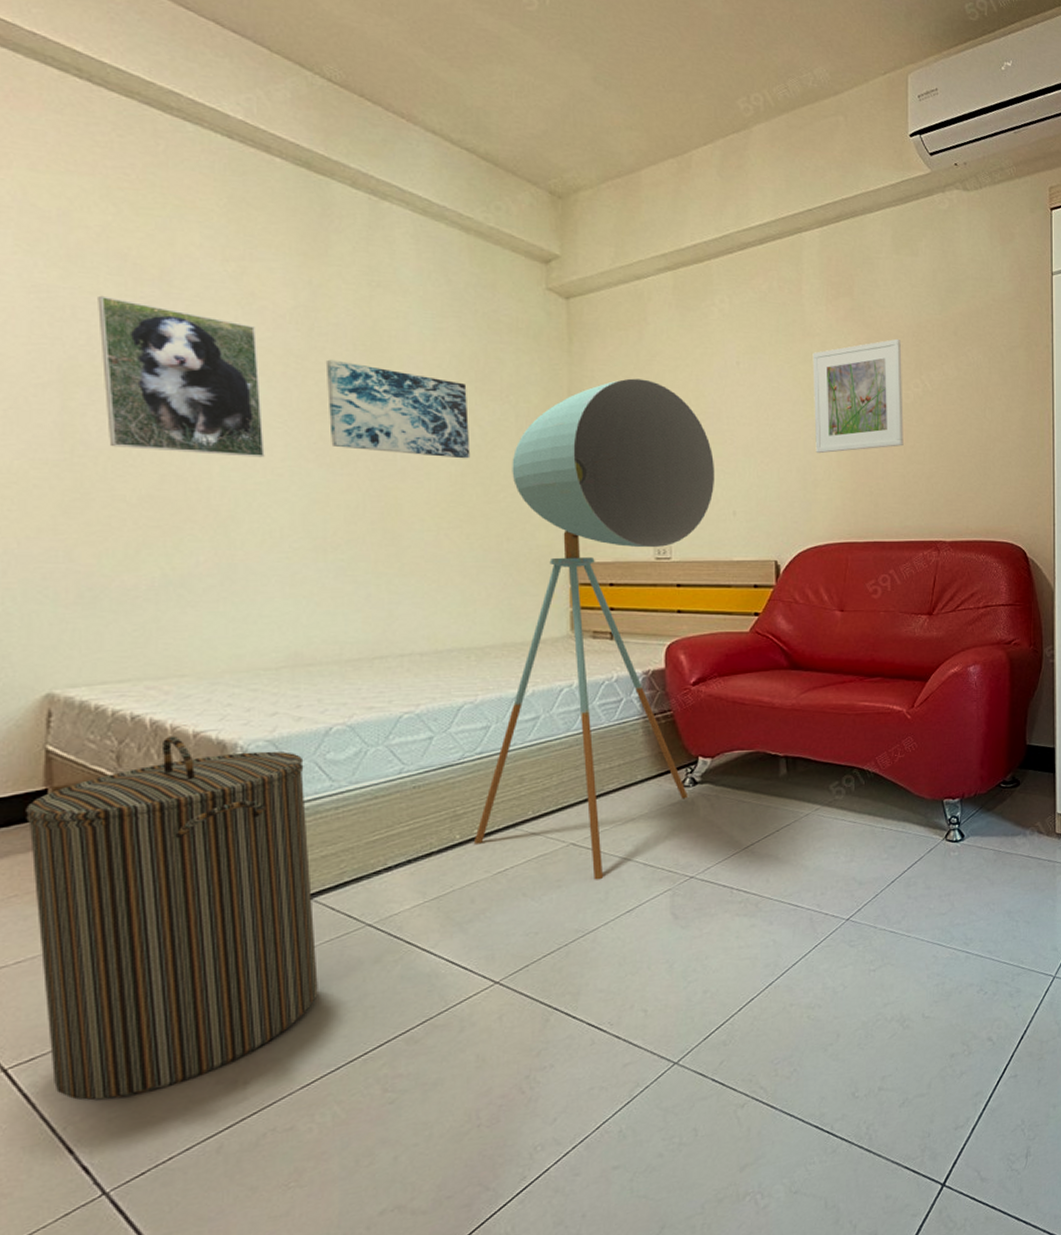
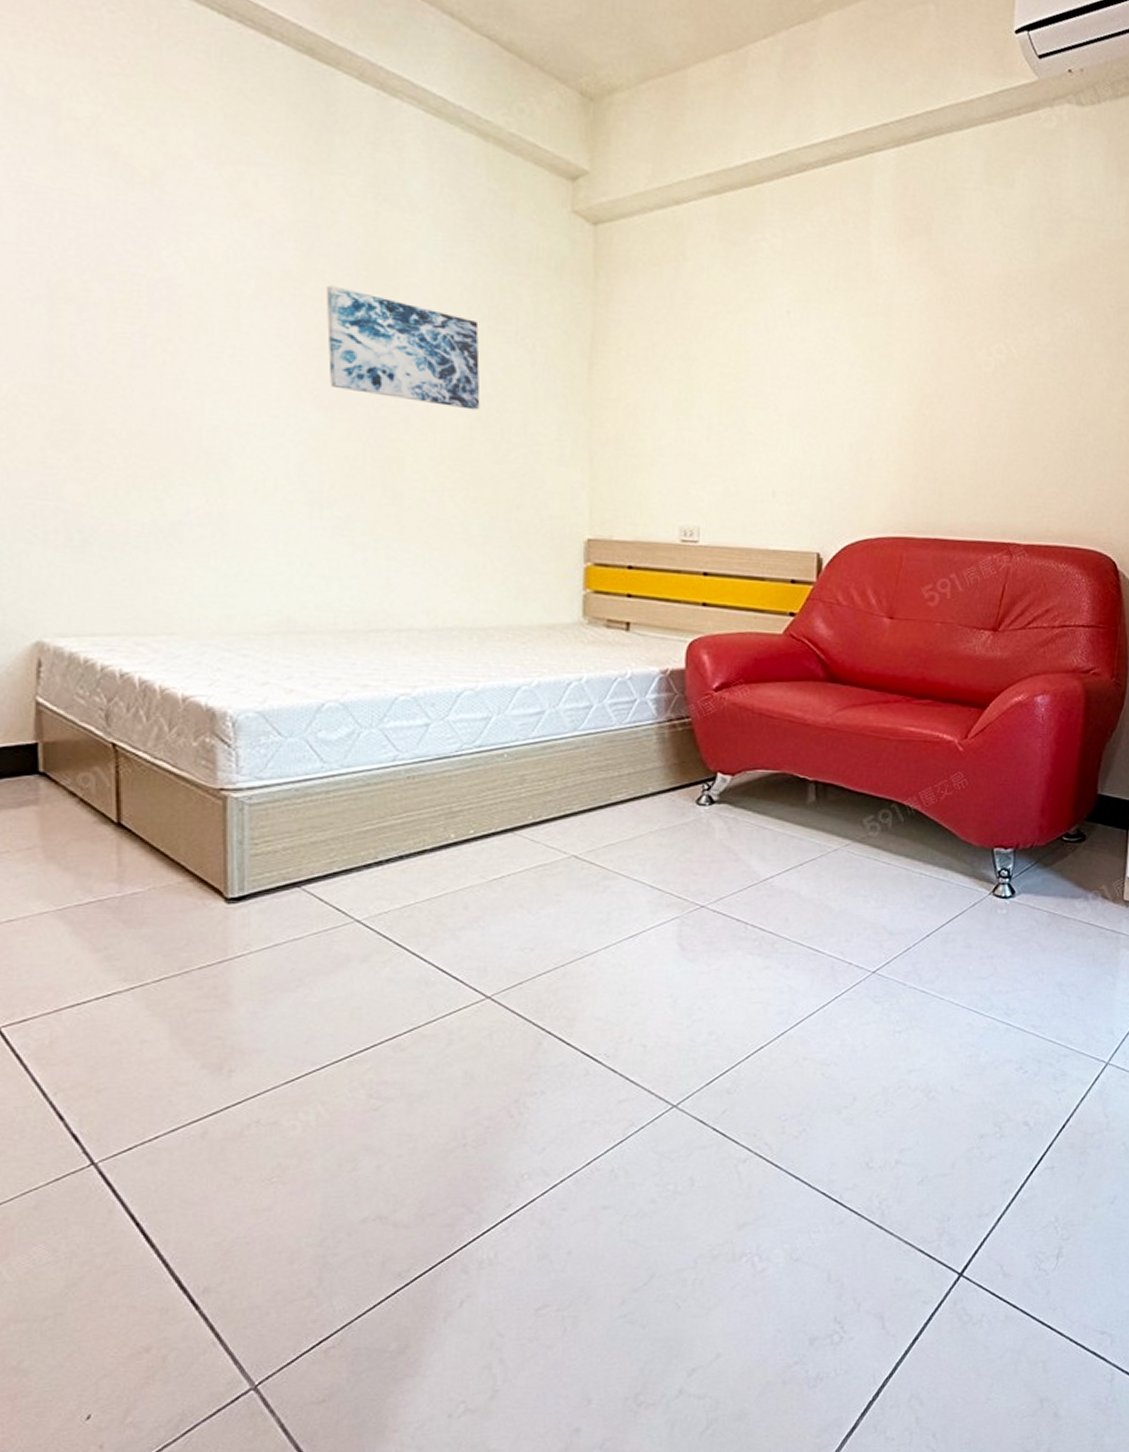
laundry hamper: present [26,736,318,1101] -> none [17,698,305,1070]
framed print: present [98,295,265,458] -> none [87,199,259,396]
floor lamp: present [473,378,715,880] -> none [468,324,755,899]
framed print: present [812,338,904,454] -> none [873,291,985,428]

